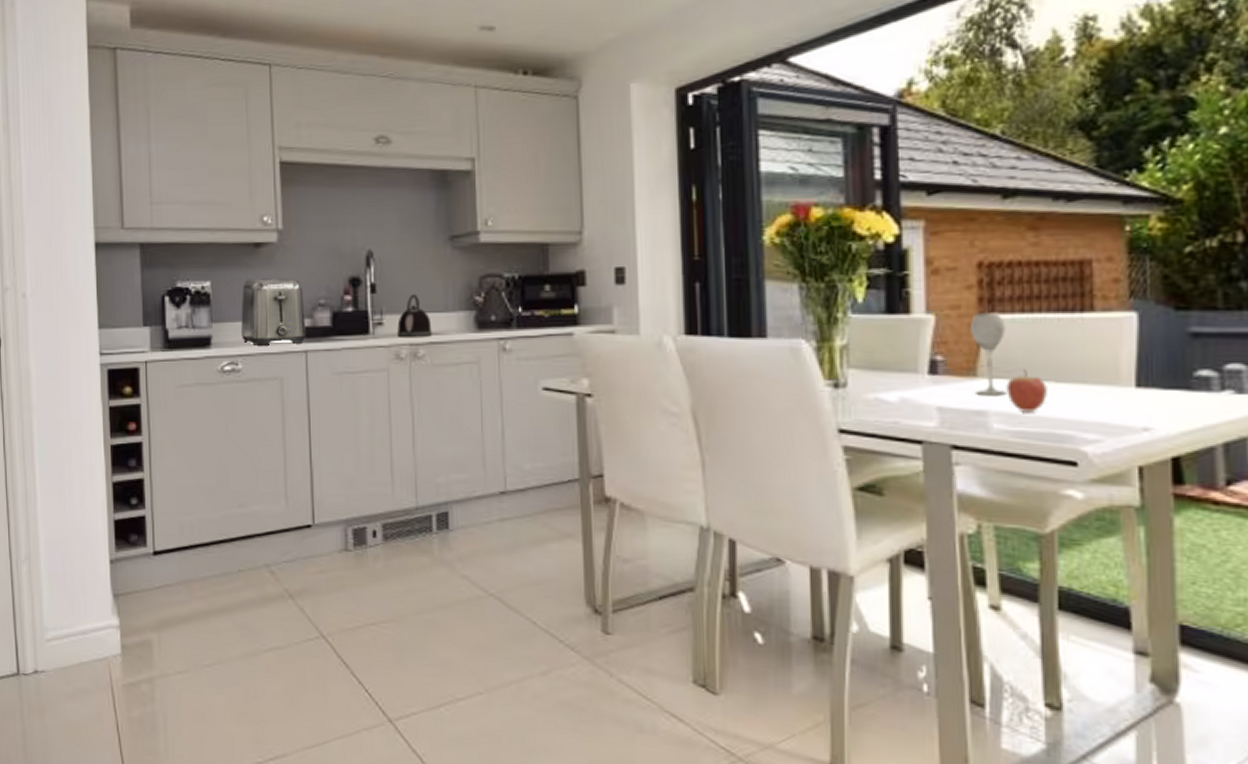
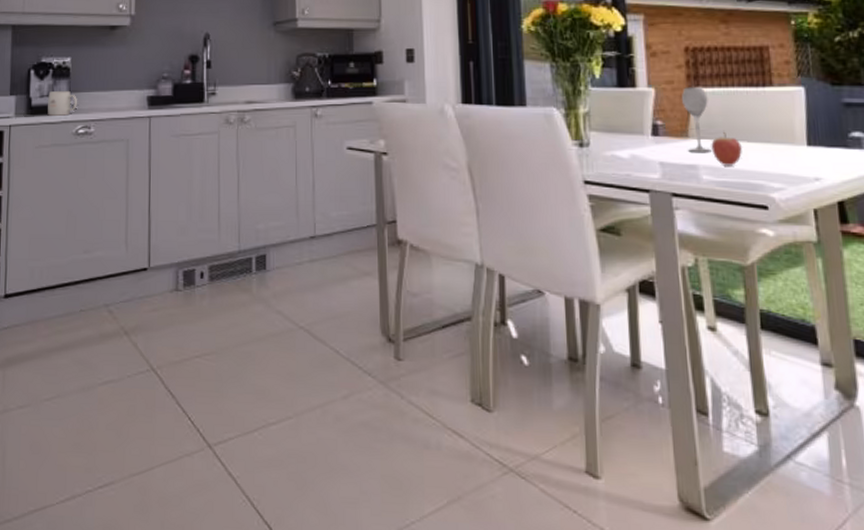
mug: none [187,320,221,351] -> present [47,90,77,117]
toaster: present [241,278,306,347] -> none [95,55,151,113]
kettle: present [396,295,432,338] -> none [226,70,257,106]

